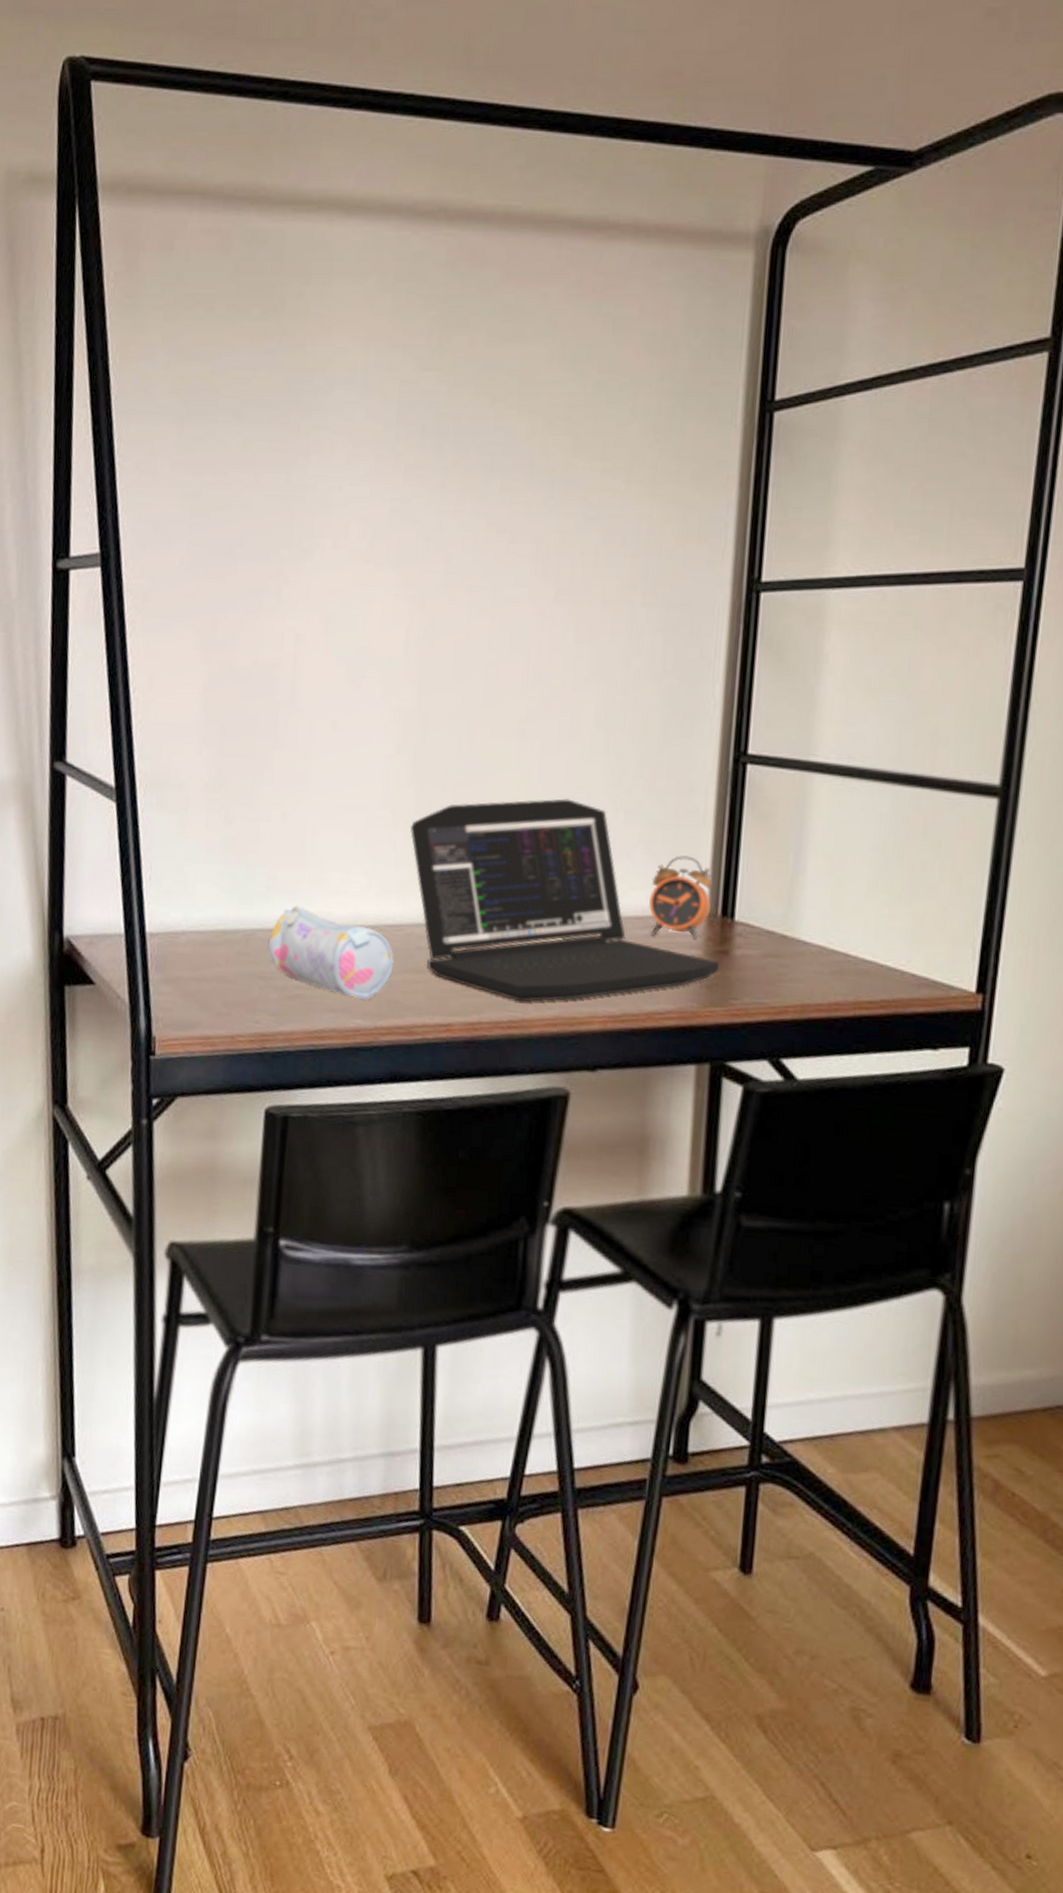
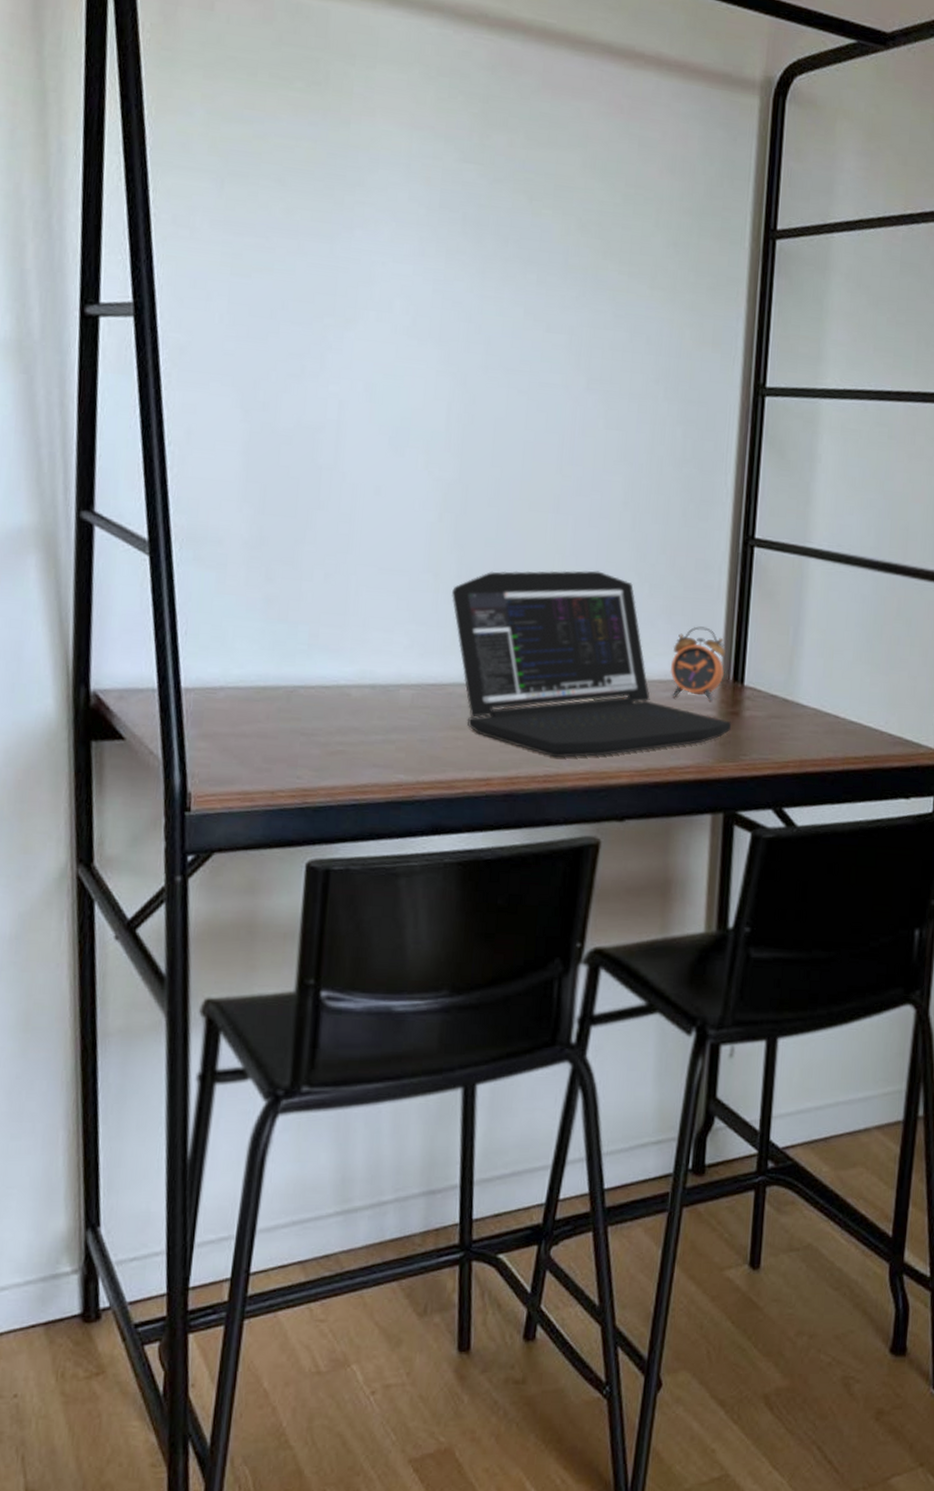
pencil case: present [267,905,394,1000] -> none [309,663,436,756]

